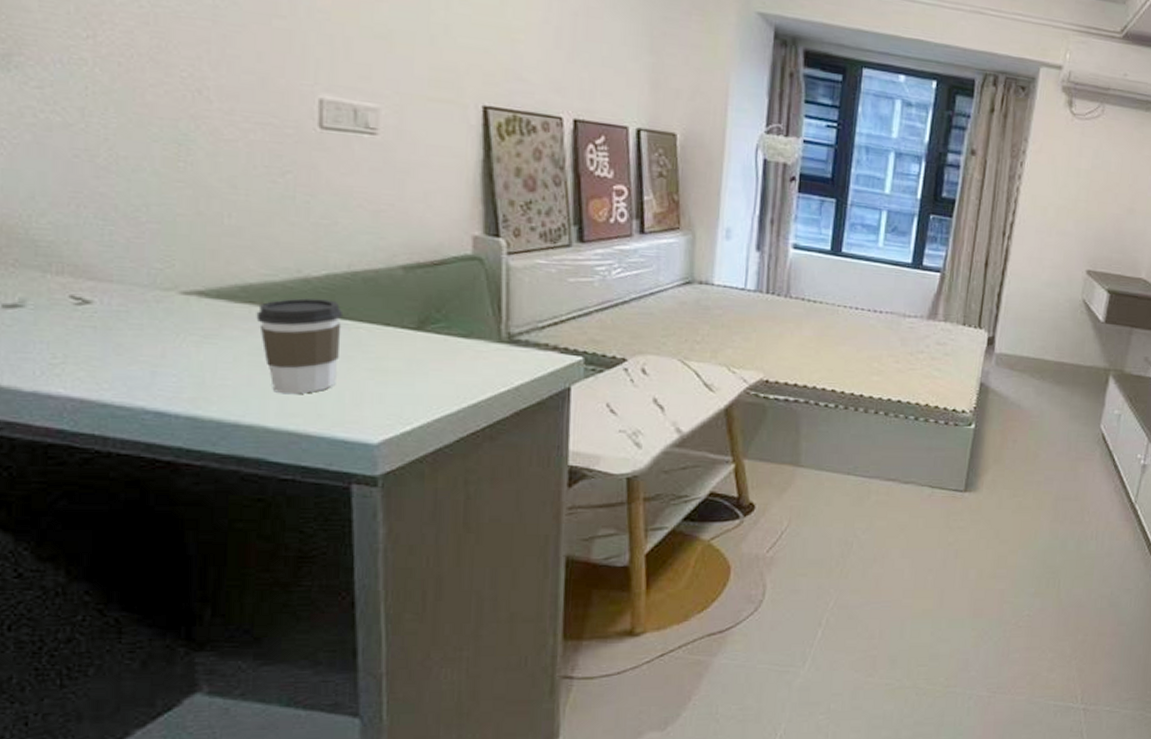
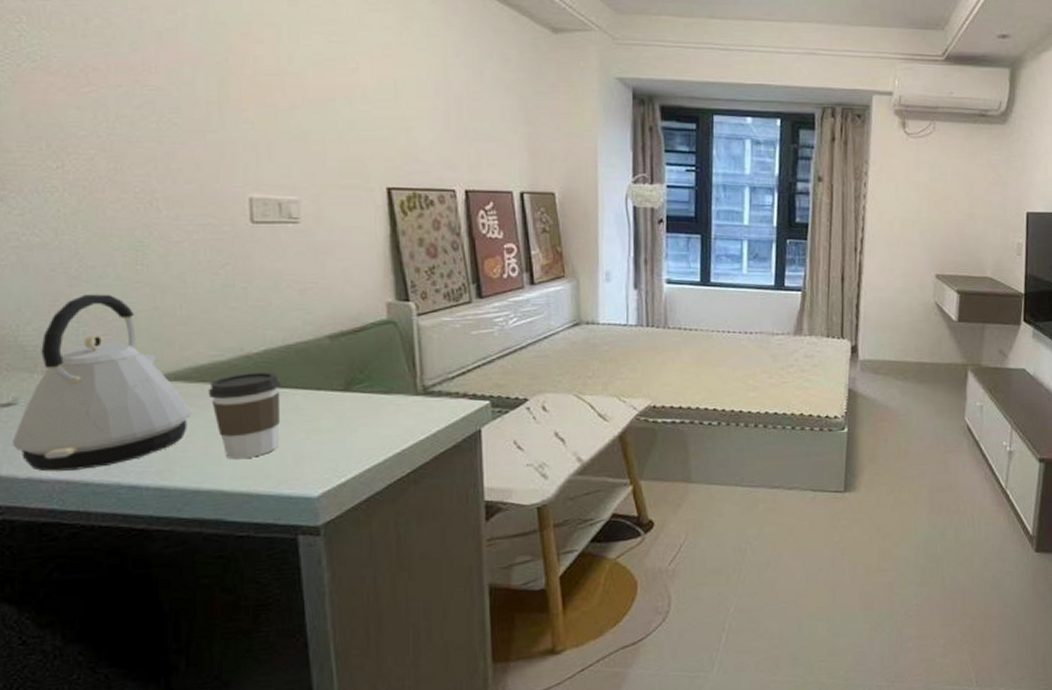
kettle: none [17,188,235,389] -> present [13,294,192,472]

